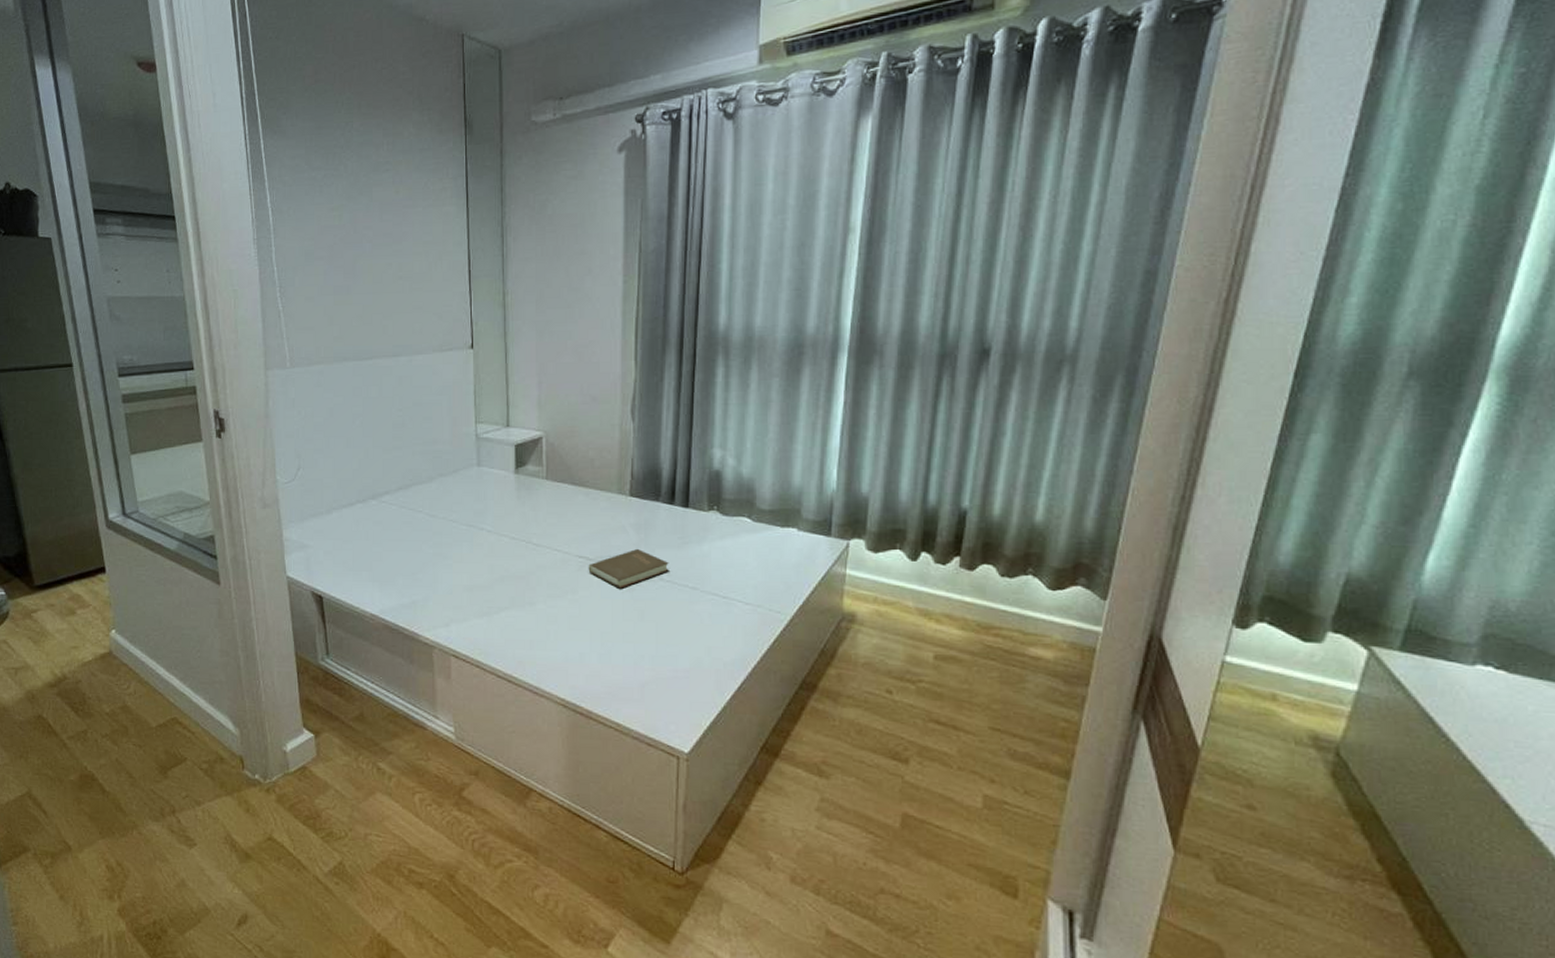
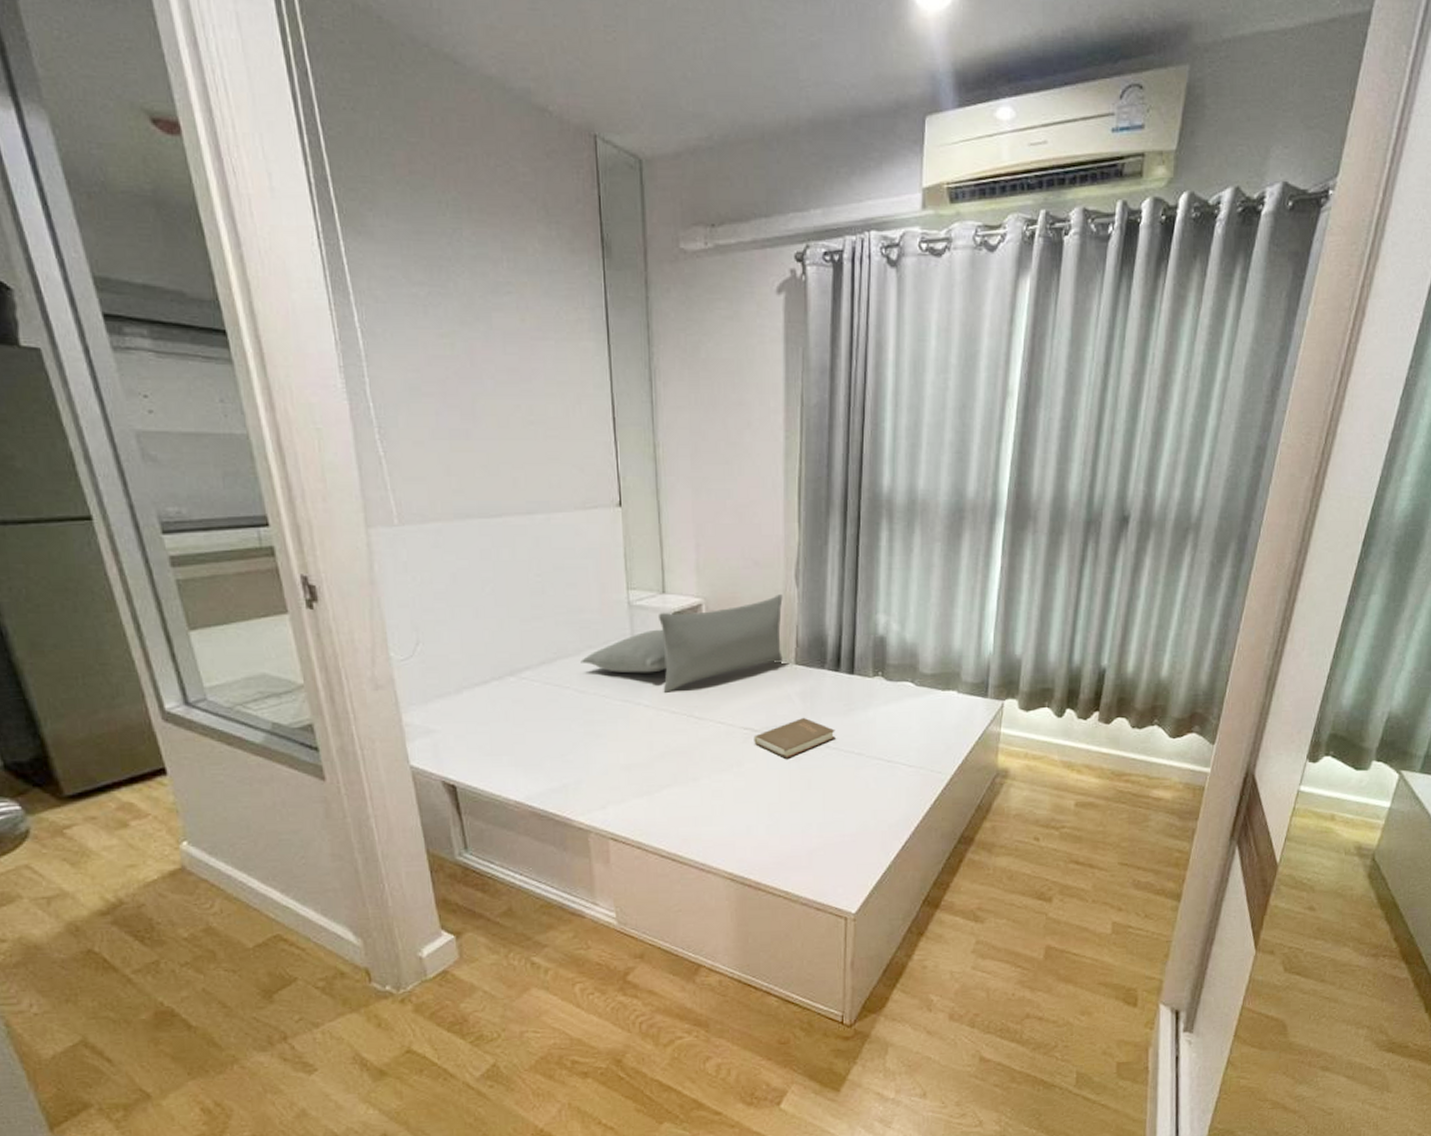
pillow: none [432,460,508,501] -> present [580,629,666,673]
pillow: none [503,429,619,521] -> present [659,594,783,694]

